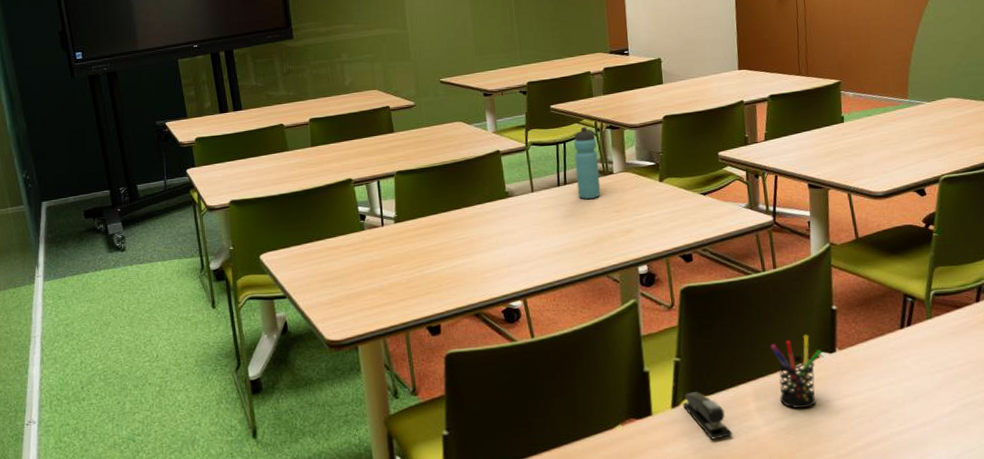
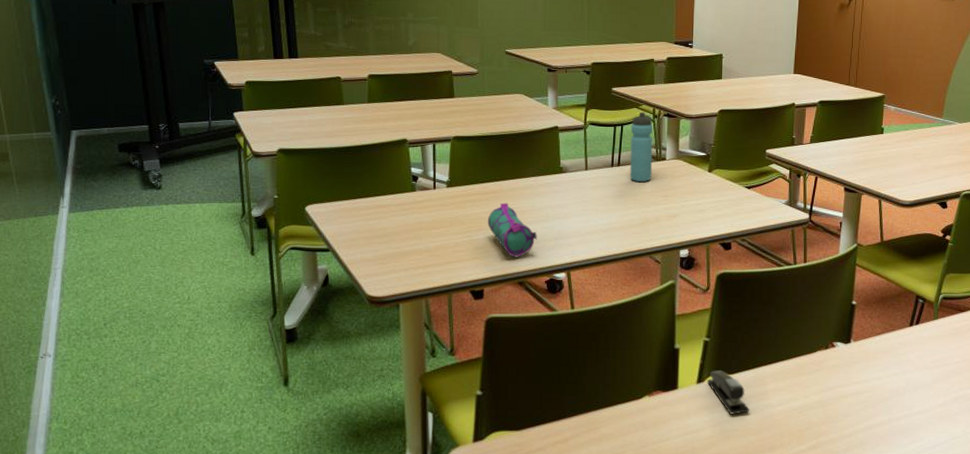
pencil case: none [437,233,489,289] -> present [487,202,537,258]
pen holder: present [771,334,822,409] -> none [793,325,838,392]

